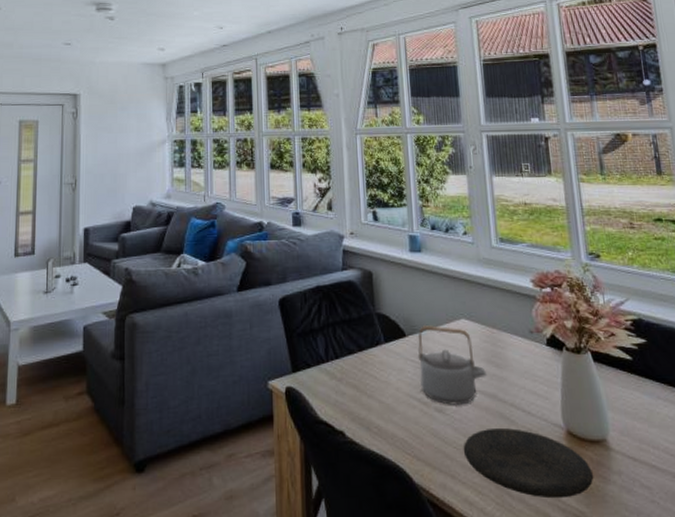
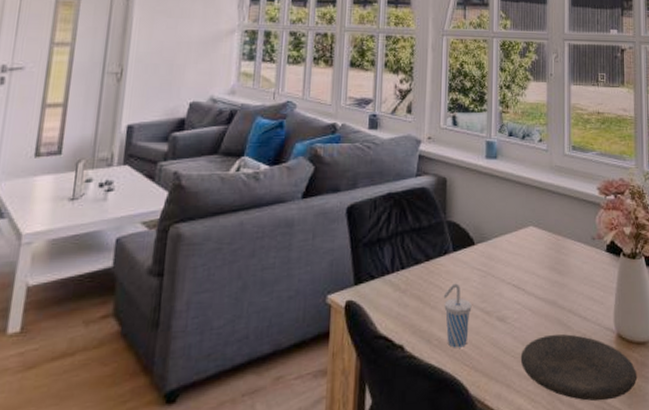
cup: none [379,374,409,437] -> present [443,283,472,348]
teapot: present [417,324,488,406] -> none [484,232,550,315]

